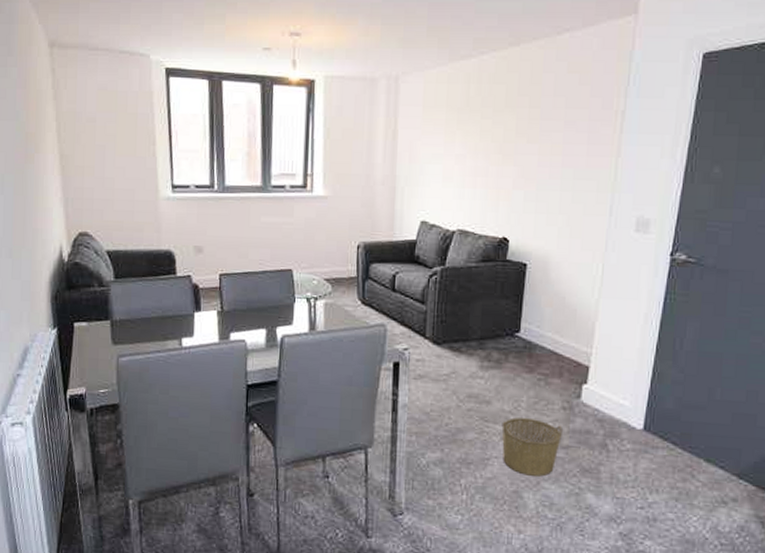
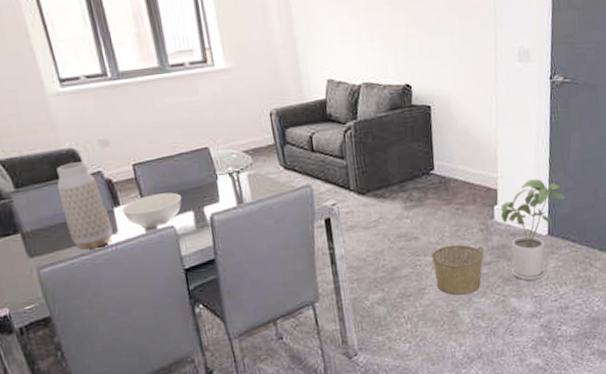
vase: none [149,263,190,348] -> present [56,161,113,251]
bowl: none [201,306,258,339] -> present [121,192,182,229]
house plant: none [589,363,672,479] -> present [501,179,566,281]

